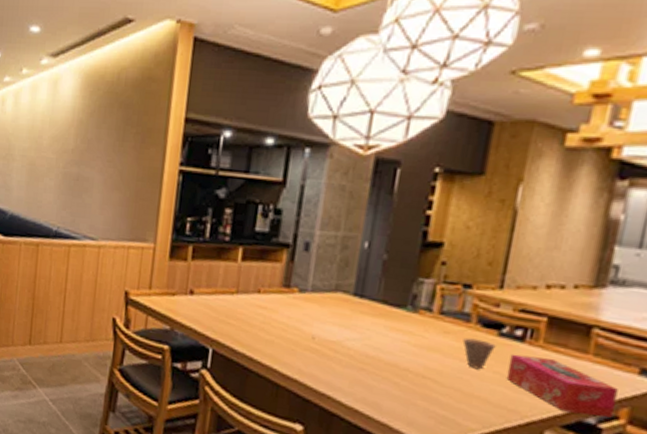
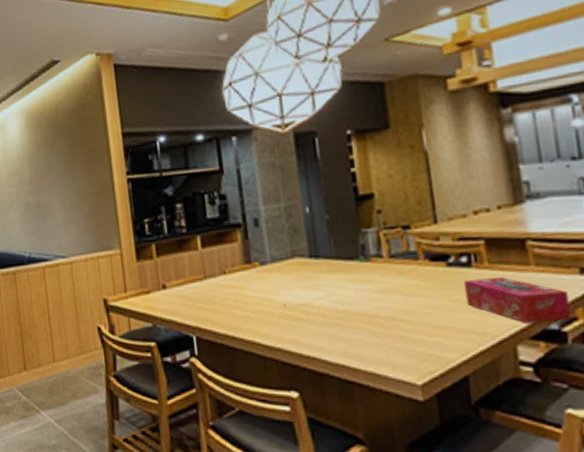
cup: present [462,337,496,370] -> none [417,273,448,302]

